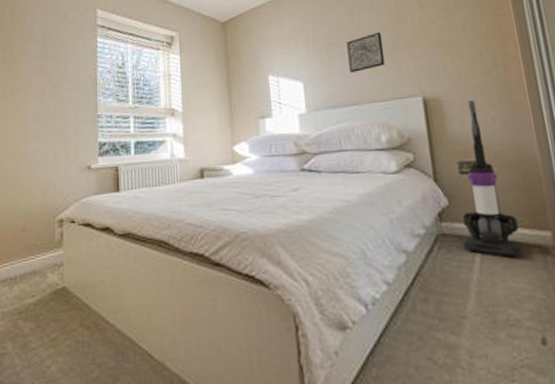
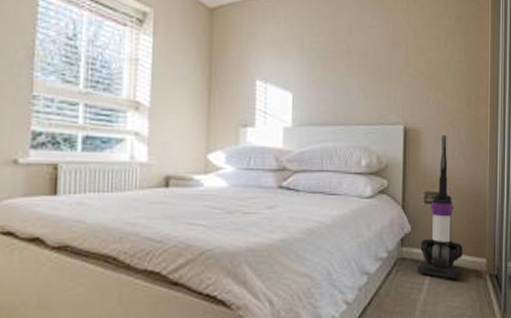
wall art: present [346,31,386,73] -> none [341,52,376,91]

